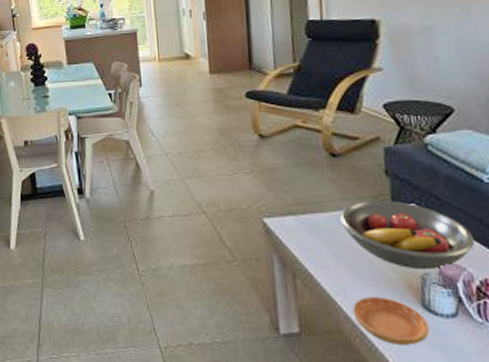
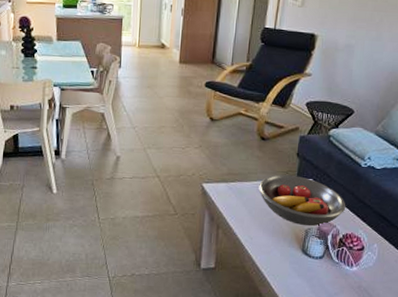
saucer: present [353,296,429,345] -> none [255,243,303,277]

